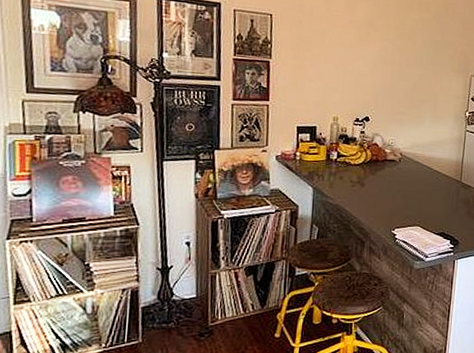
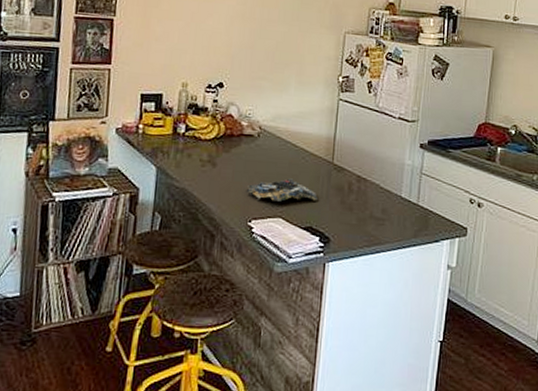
magazine: none [390,195,450,214] -> present [246,178,319,202]

